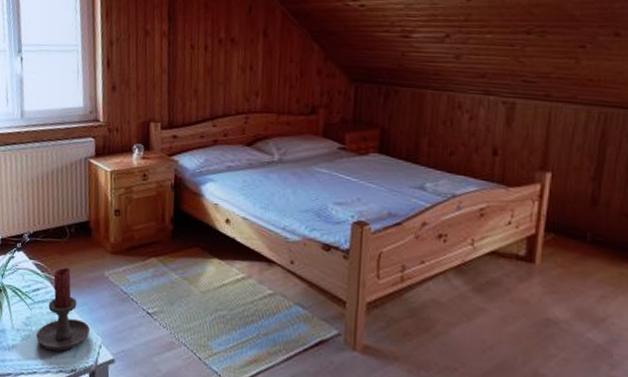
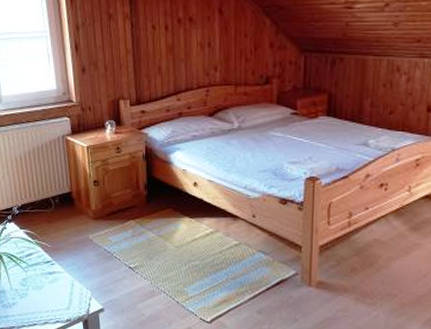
candle holder: present [35,267,90,351] -> none [32,234,80,306]

